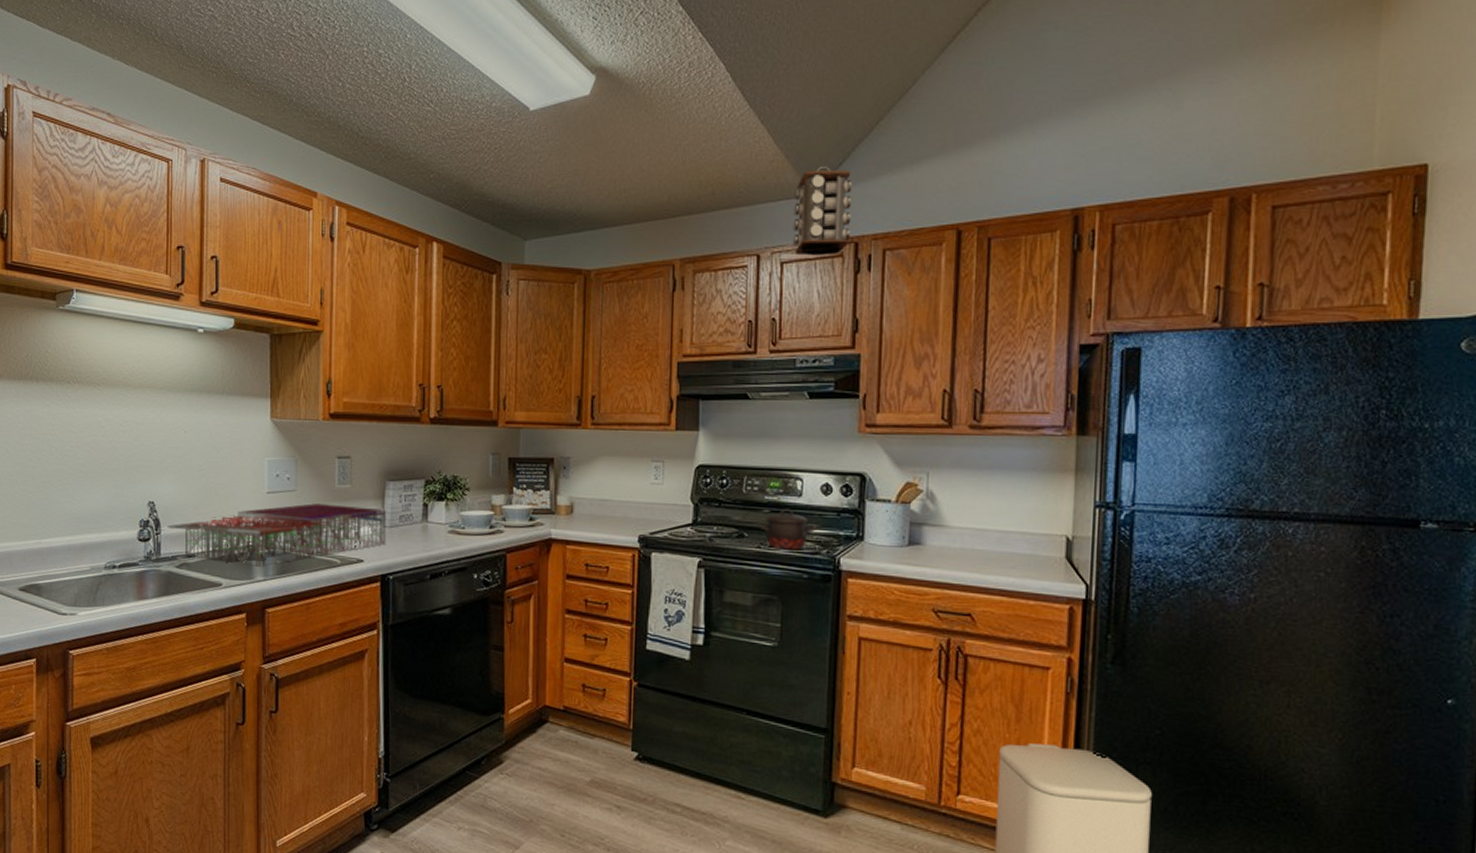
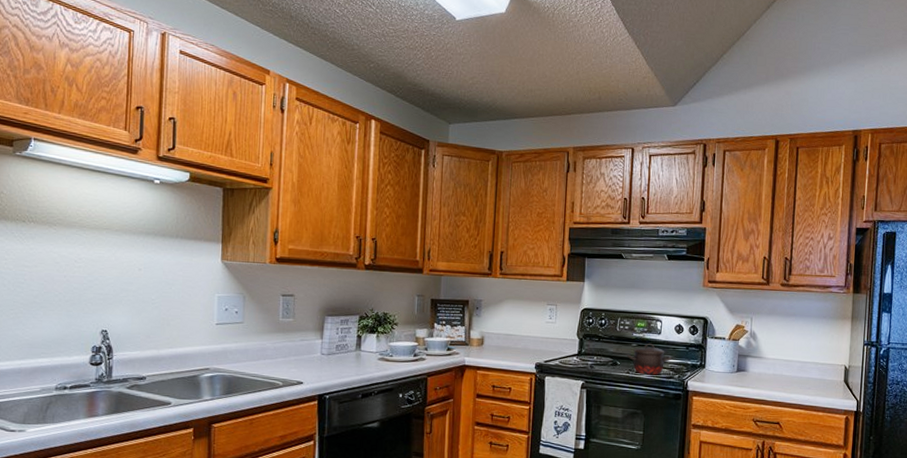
dish rack: present [167,503,387,568] -> none [119,334,325,389]
spice rack: present [792,165,852,256] -> none [658,84,703,153]

